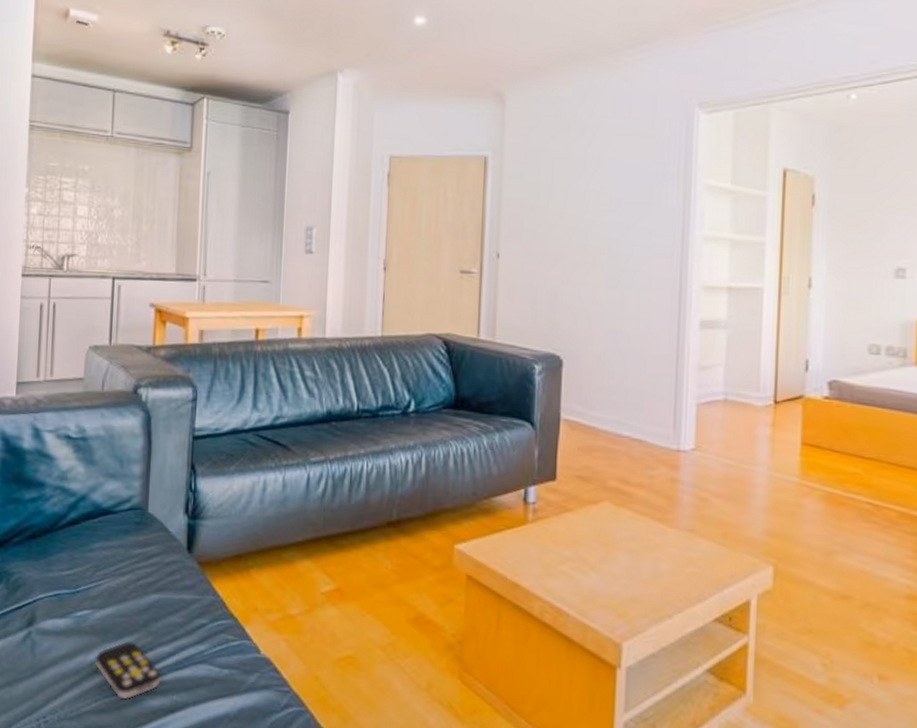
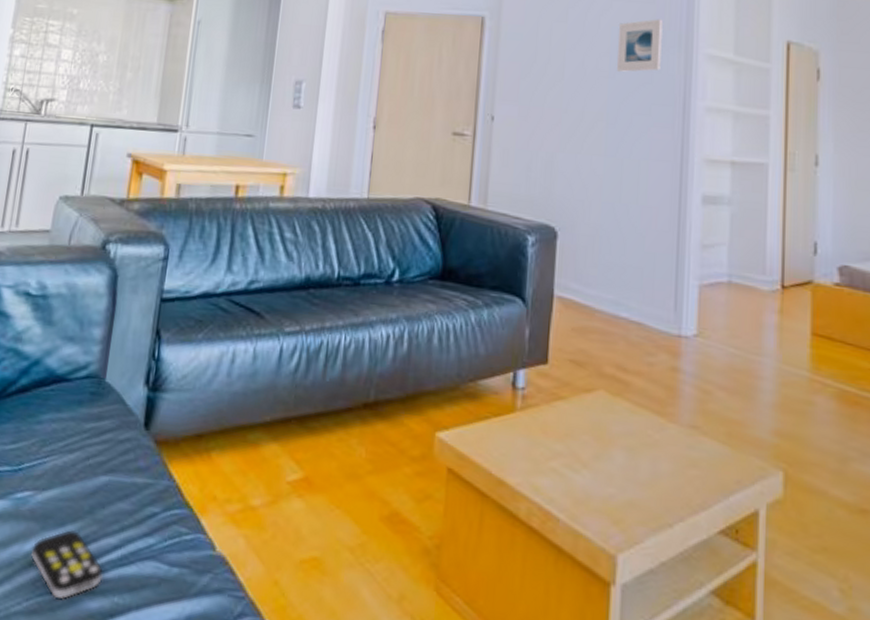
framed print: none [618,152,662,205] -> present [617,19,663,72]

